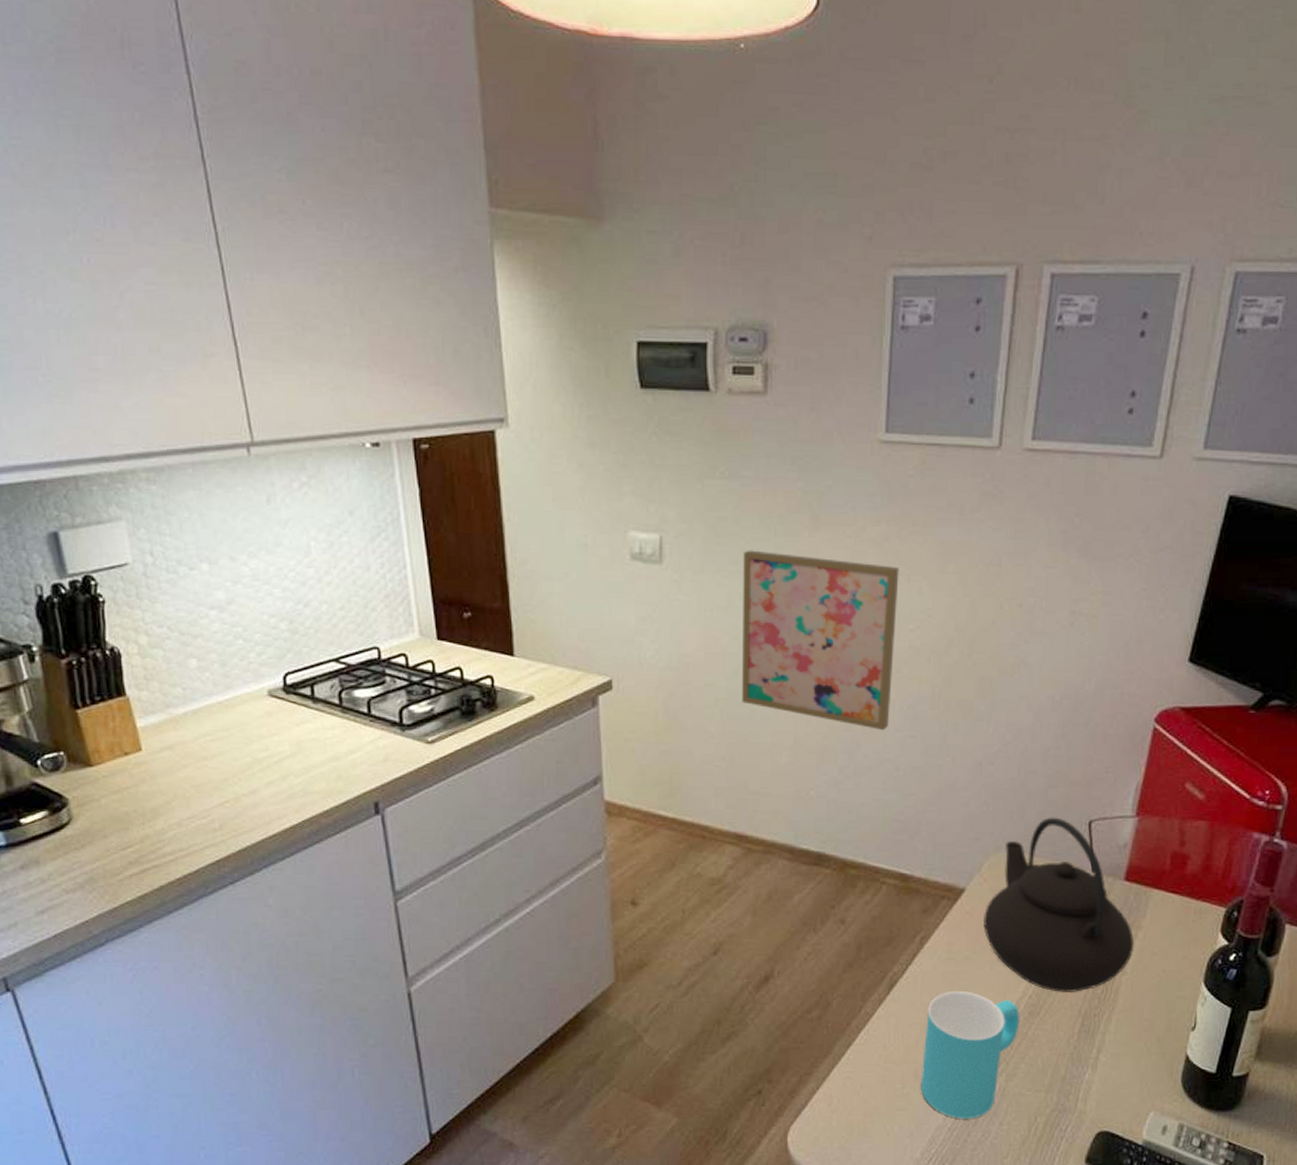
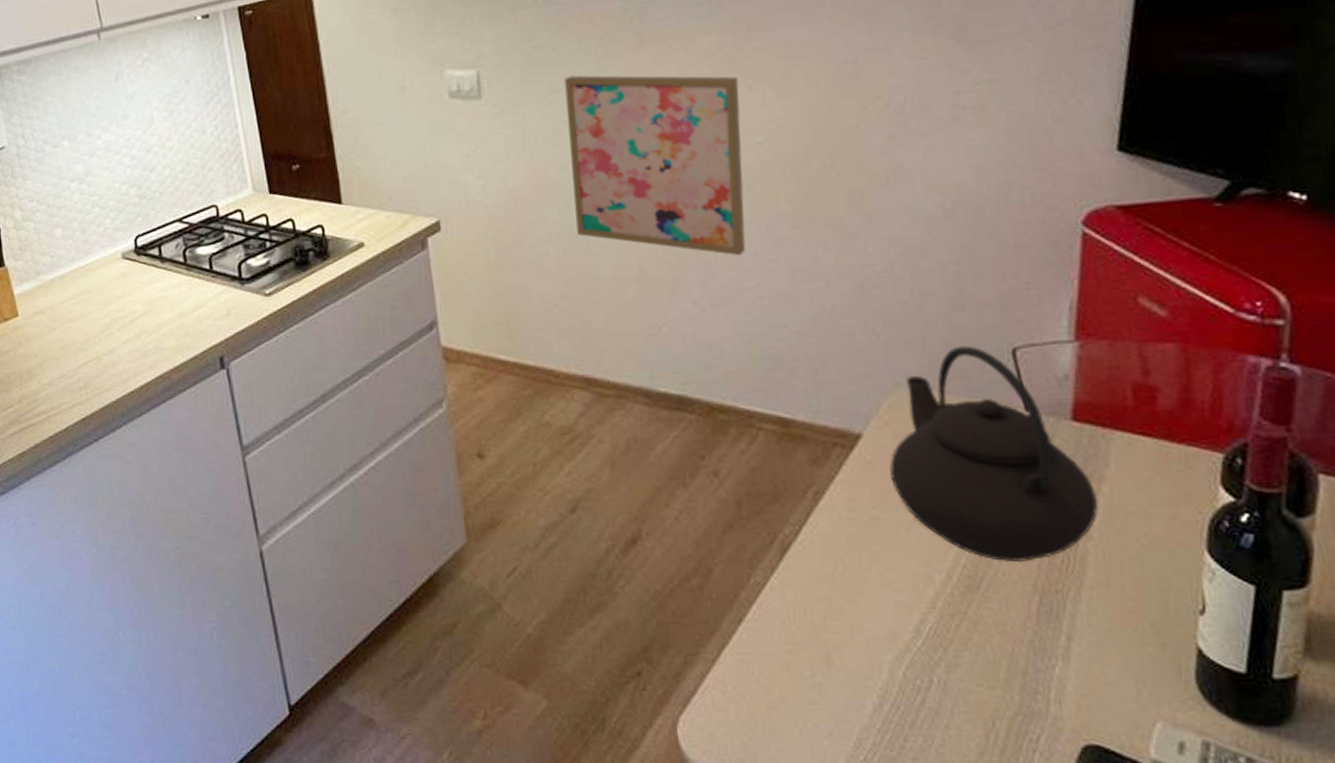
cup: present [920,991,1020,1119] -> none [832,558,955,719]

